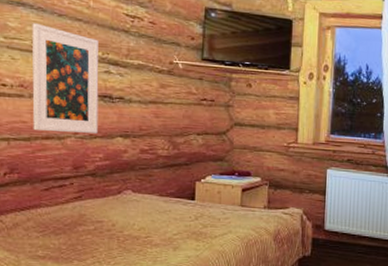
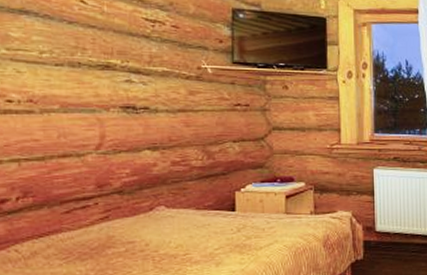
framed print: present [31,23,99,133] -> none [38,32,122,149]

